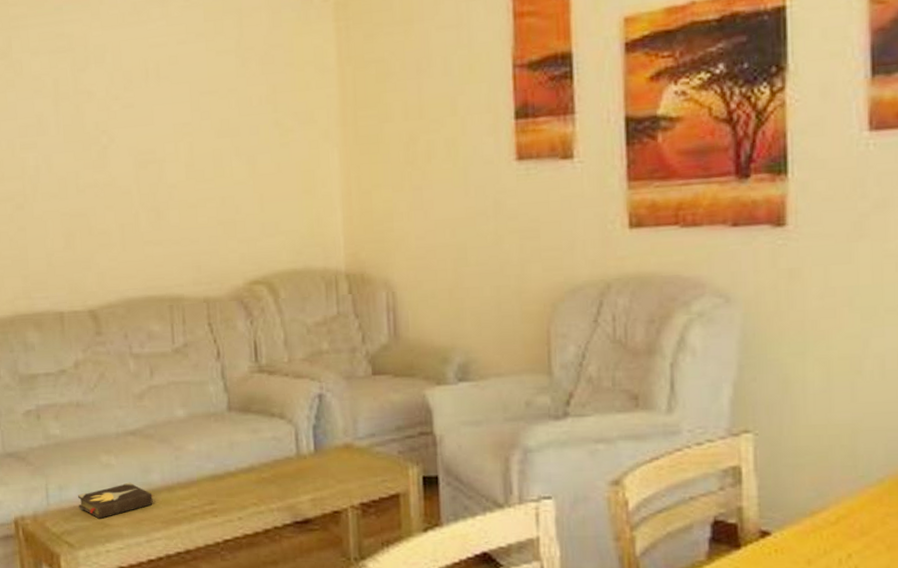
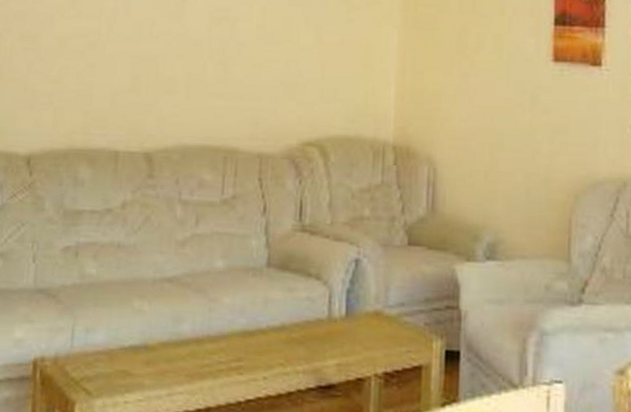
hardback book: present [77,482,155,519] -> none [102,330,183,367]

